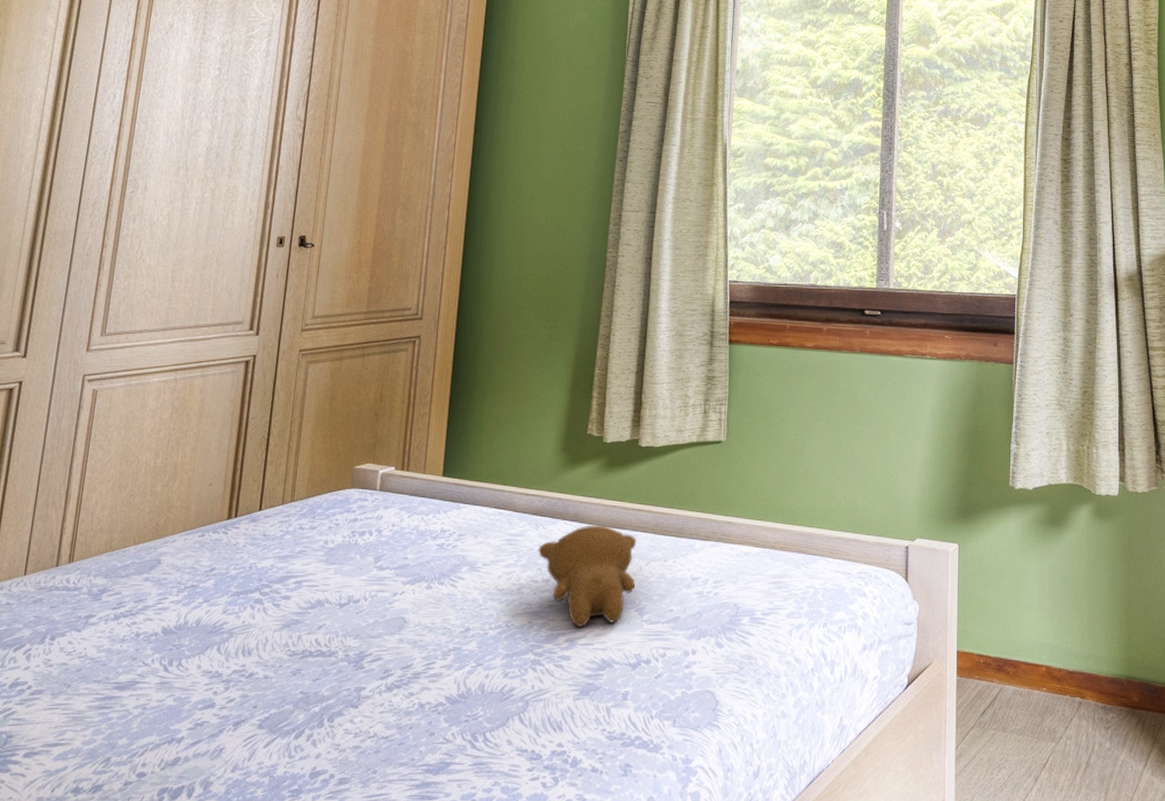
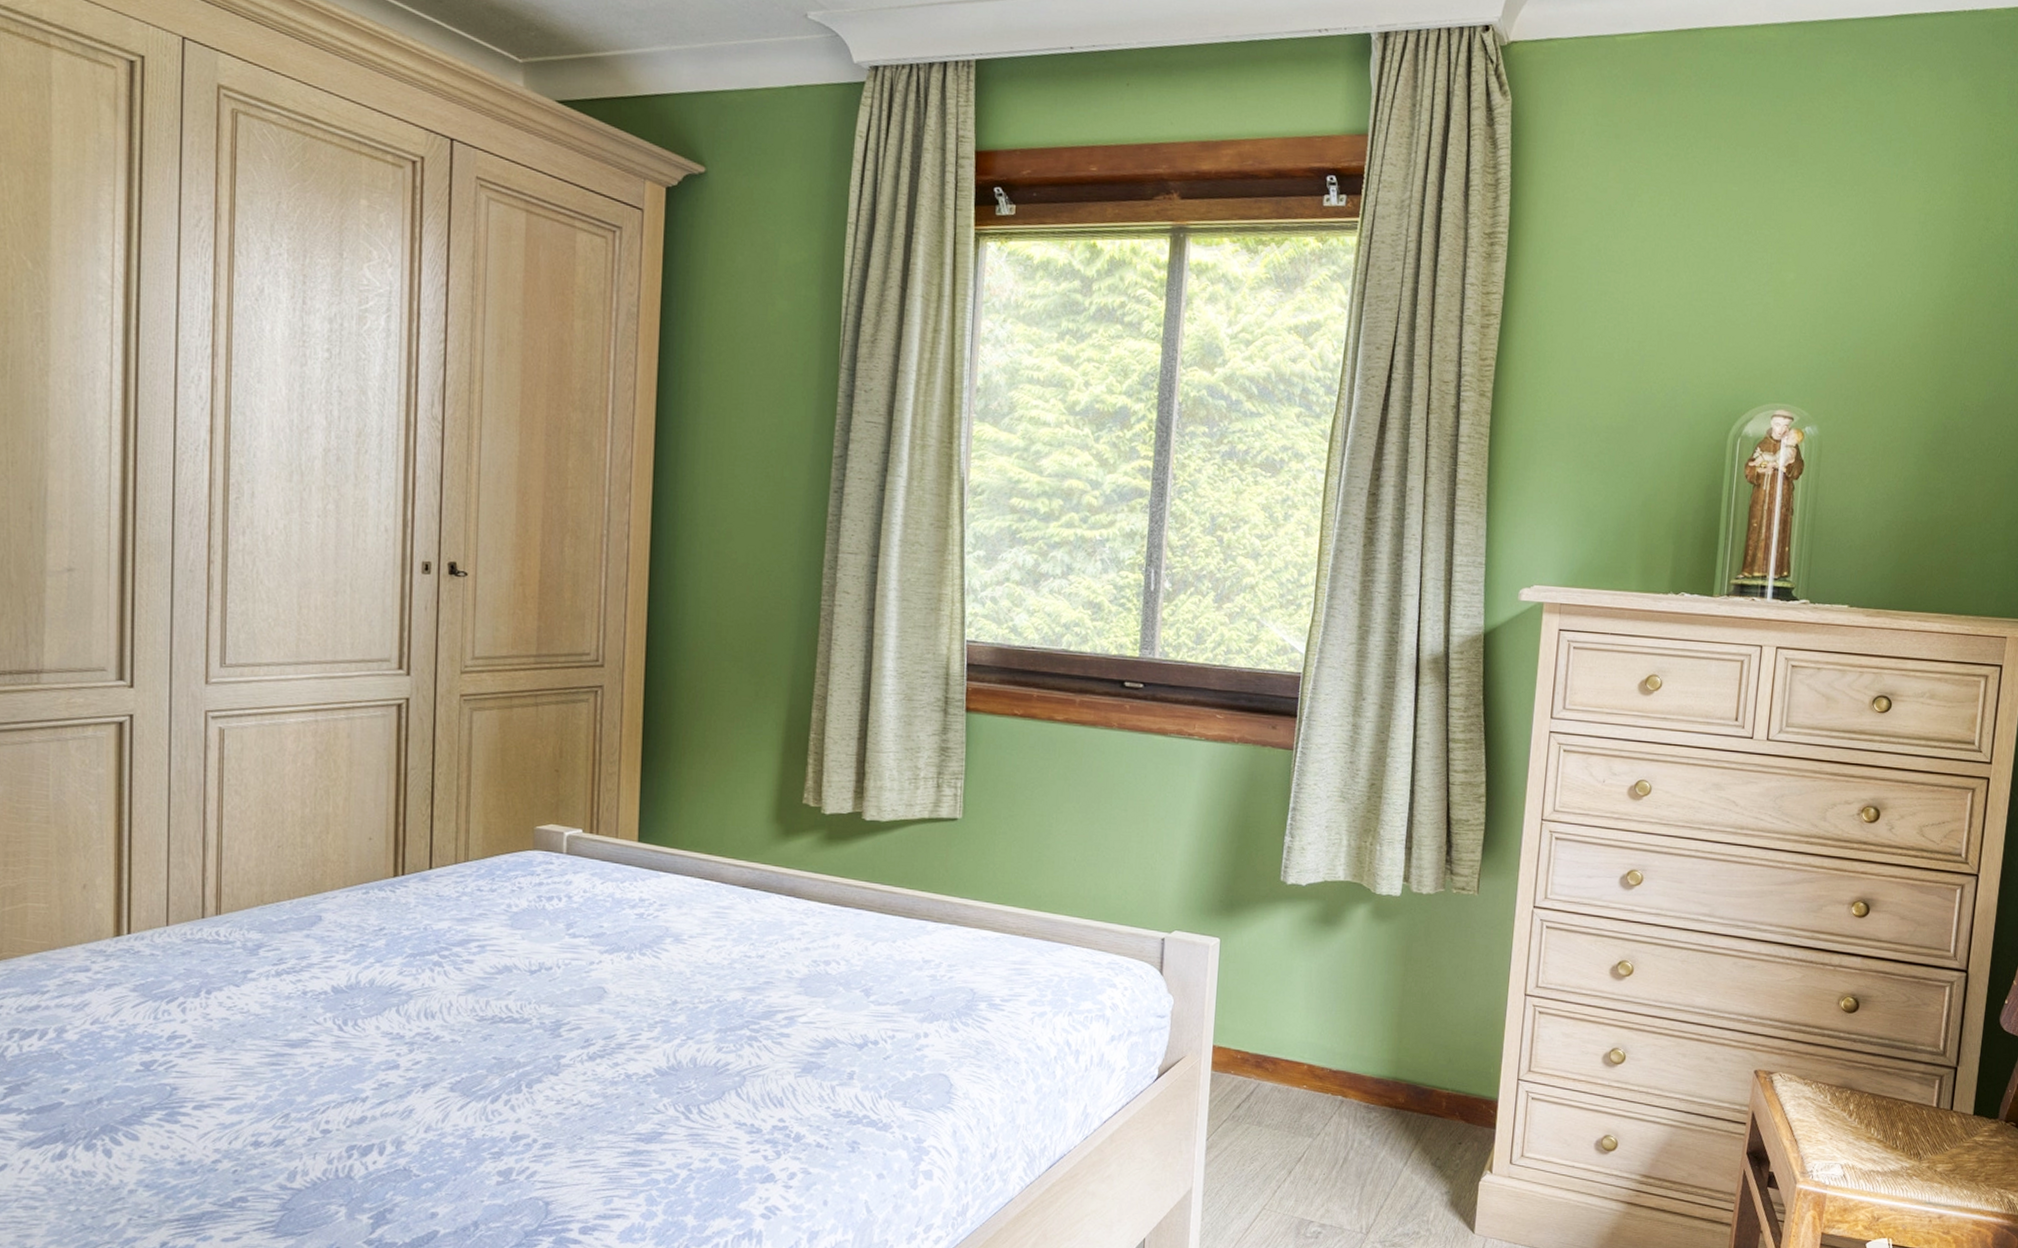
teddy bear: present [538,524,637,627] -> none [750,900,862,1005]

